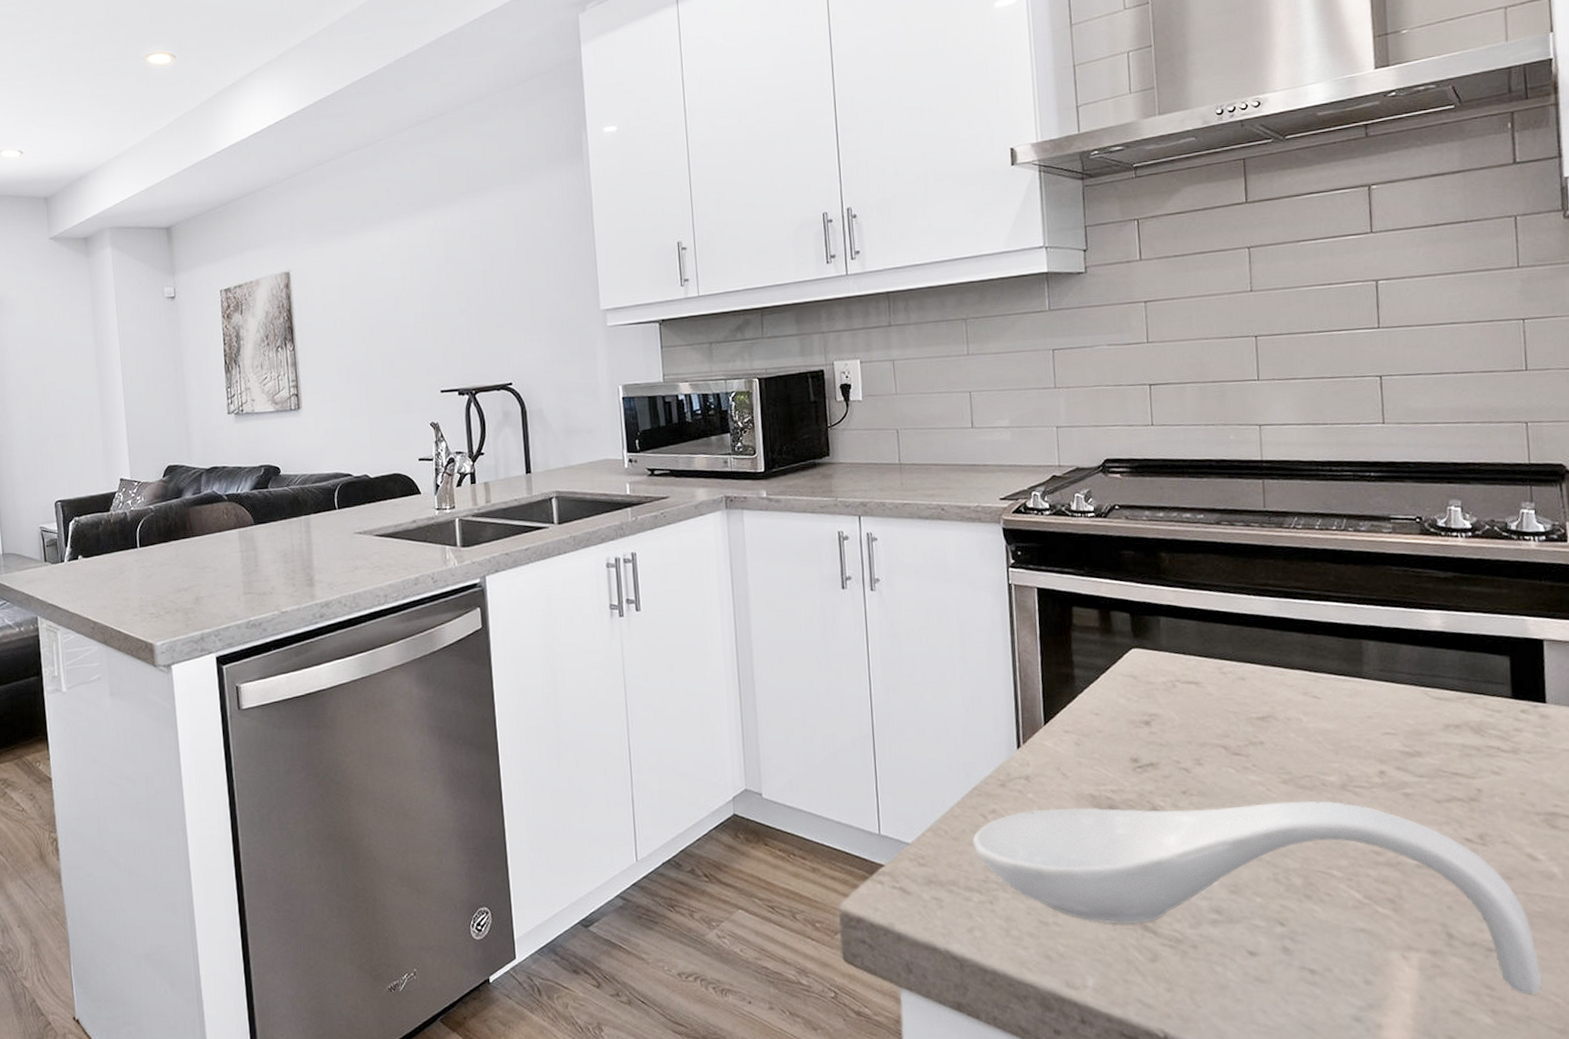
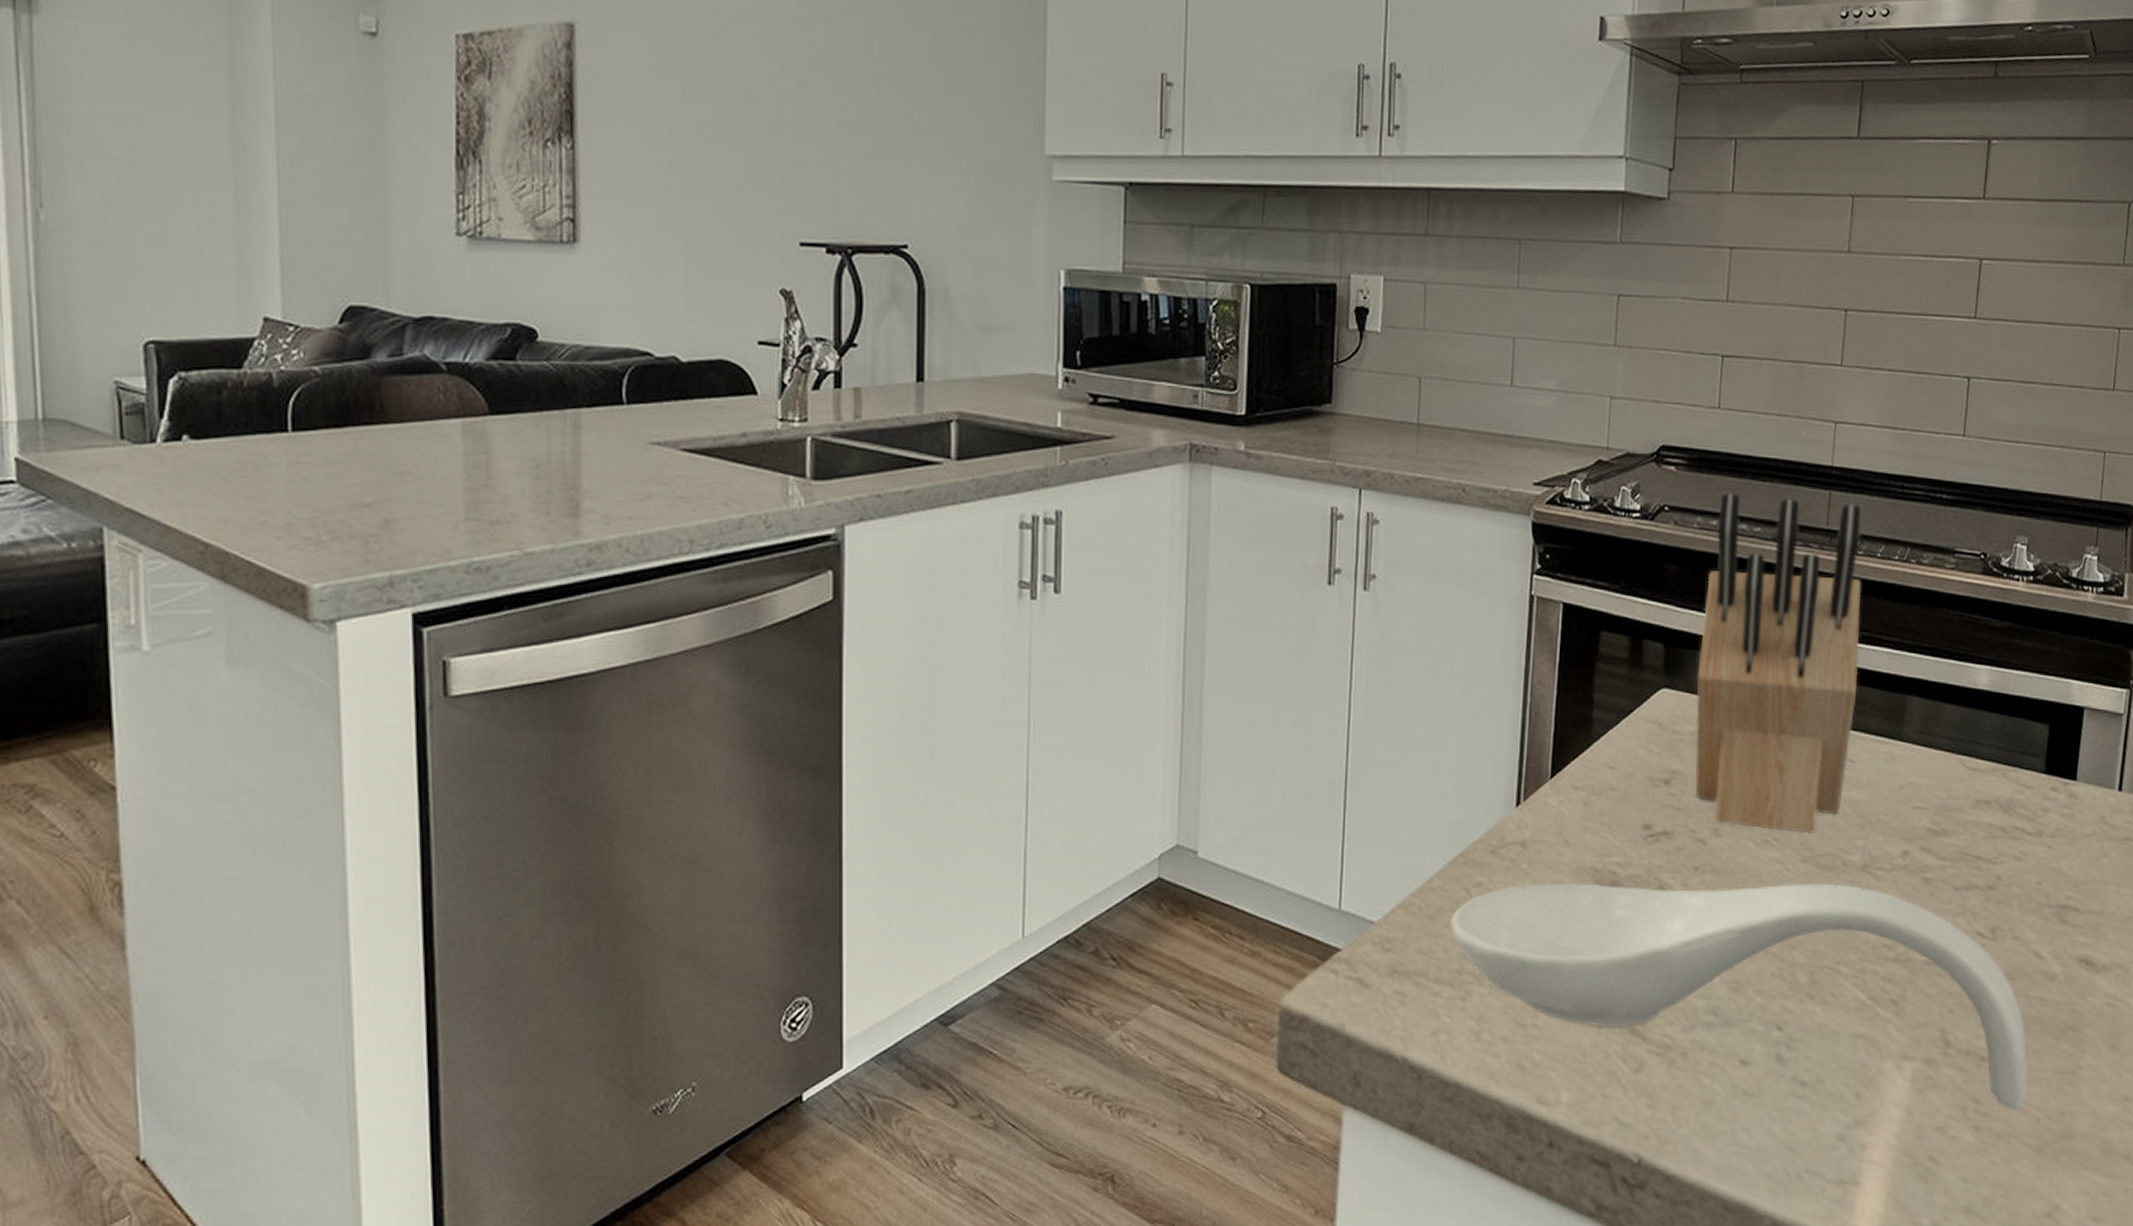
knife block: none [1161,487,1314,760] -> present [1695,494,1862,834]

